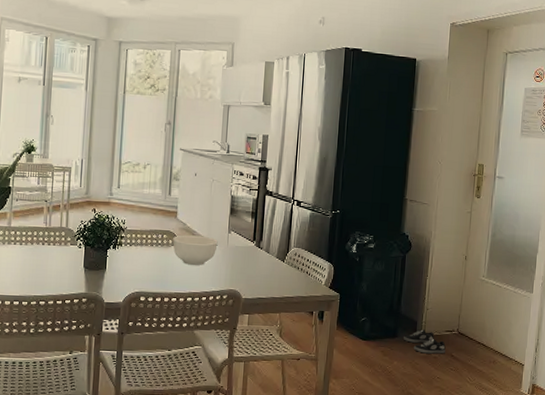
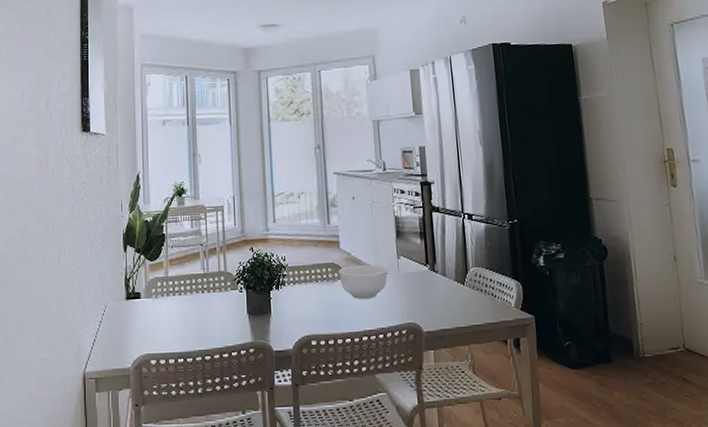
shoe: present [403,329,446,354] -> none [618,349,674,379]

